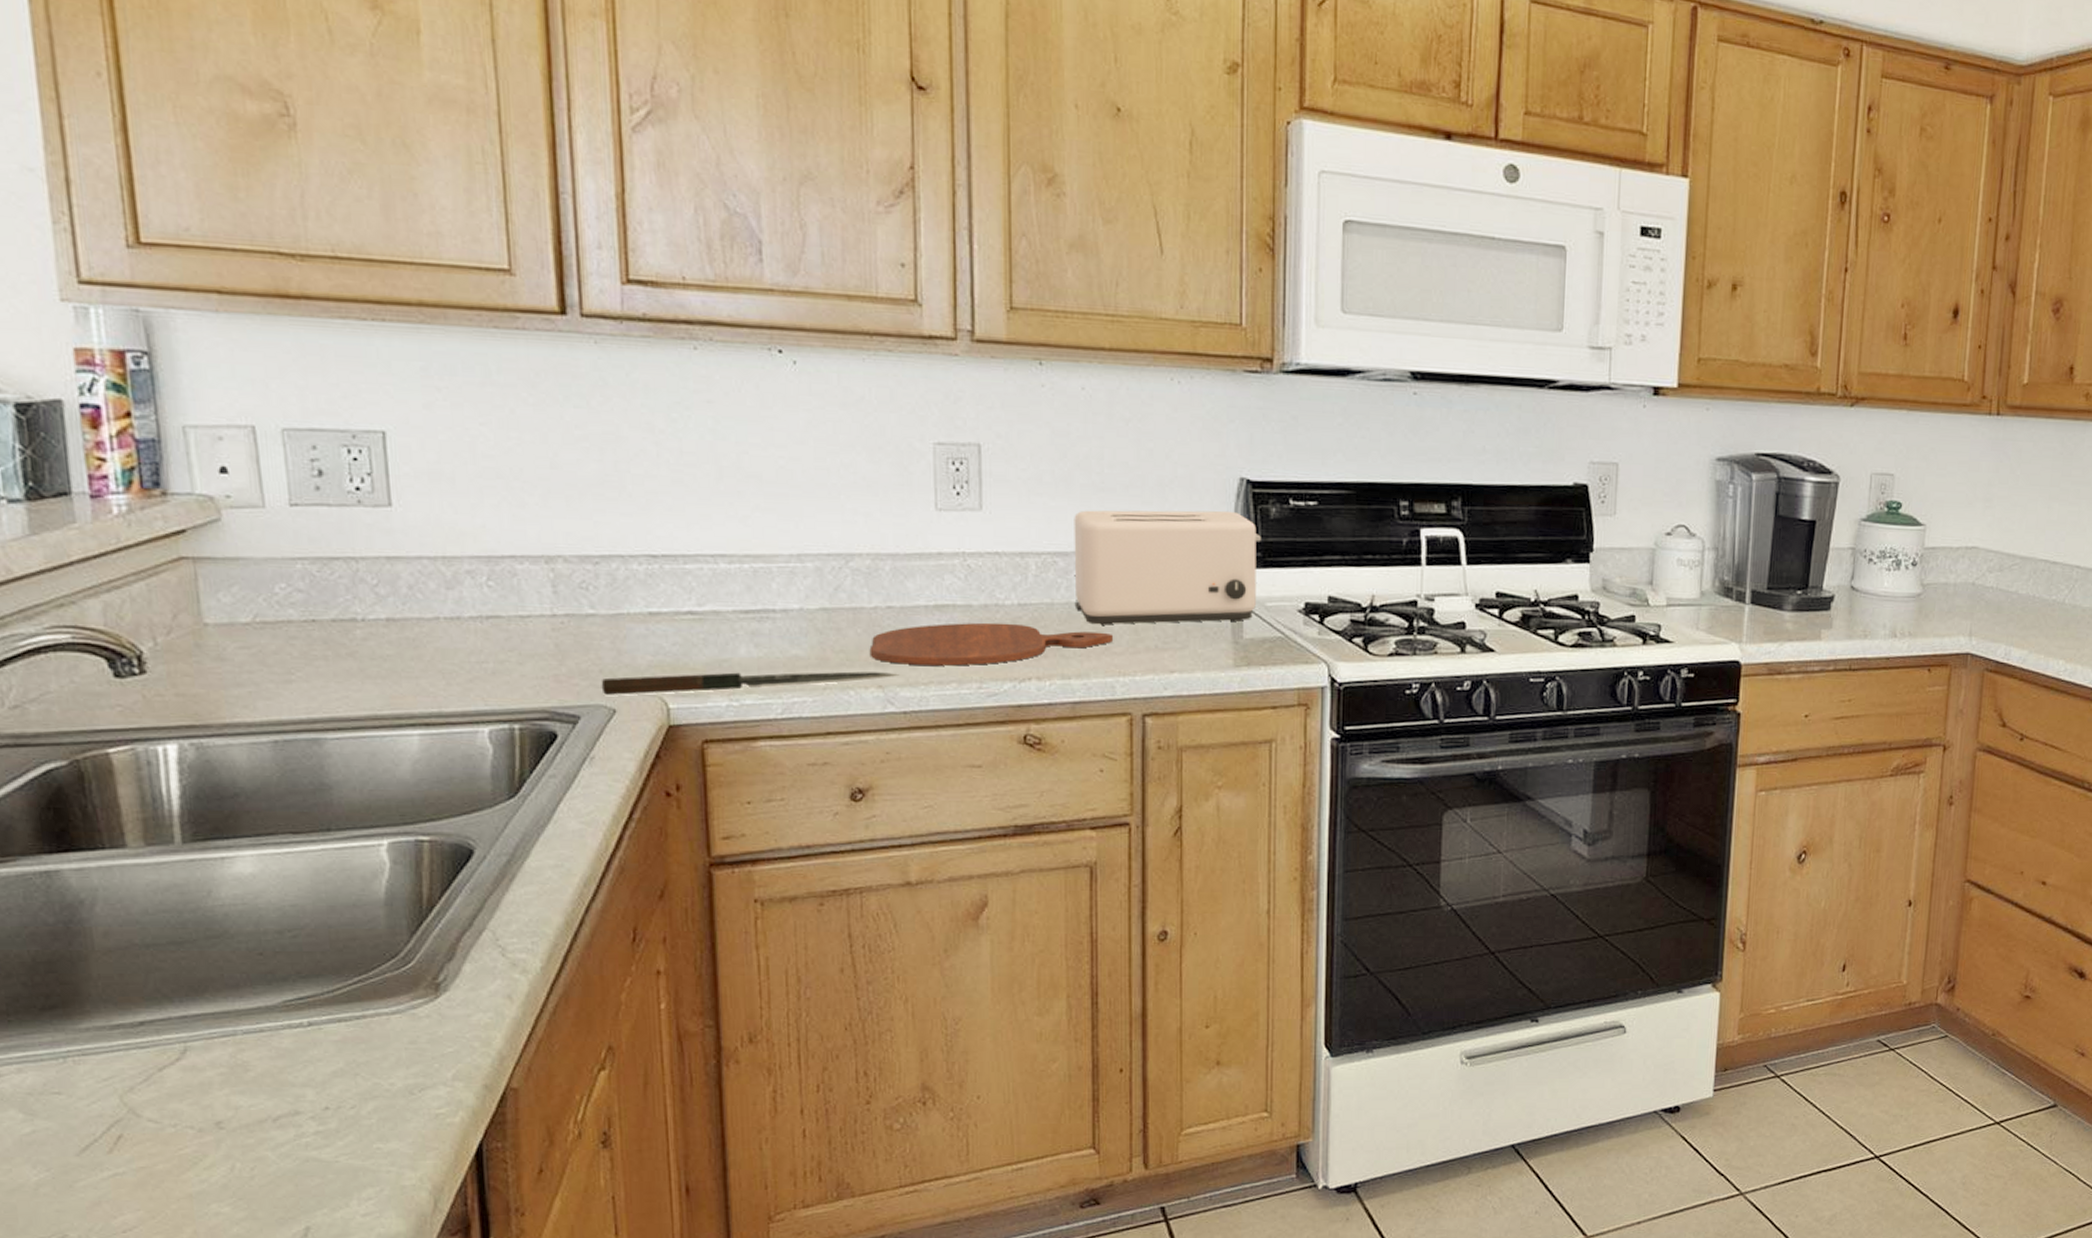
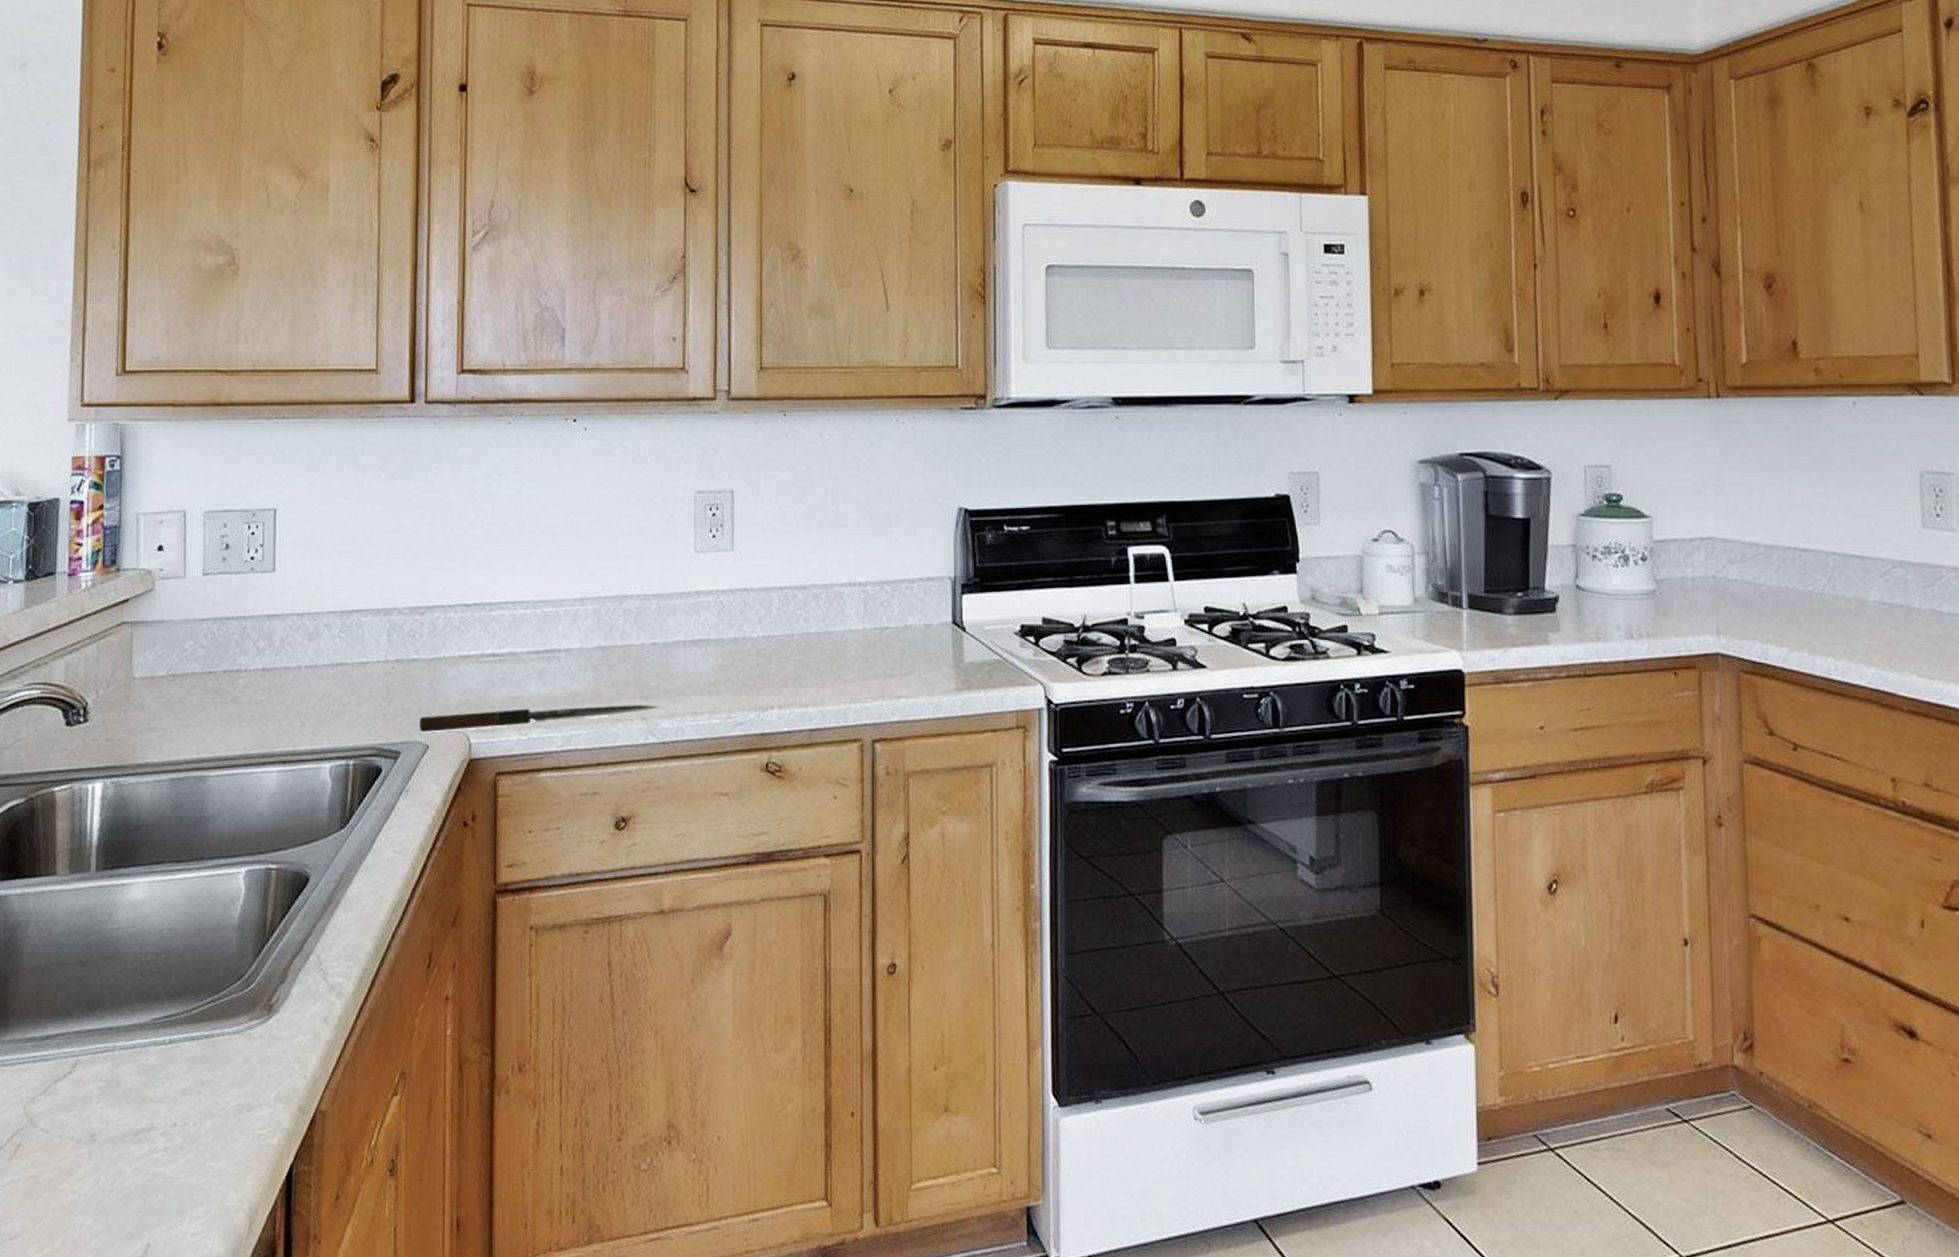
cutting board: present [869,622,1114,666] -> none [636,655,847,697]
toaster: present [1074,510,1261,625] -> none [812,539,979,654]

